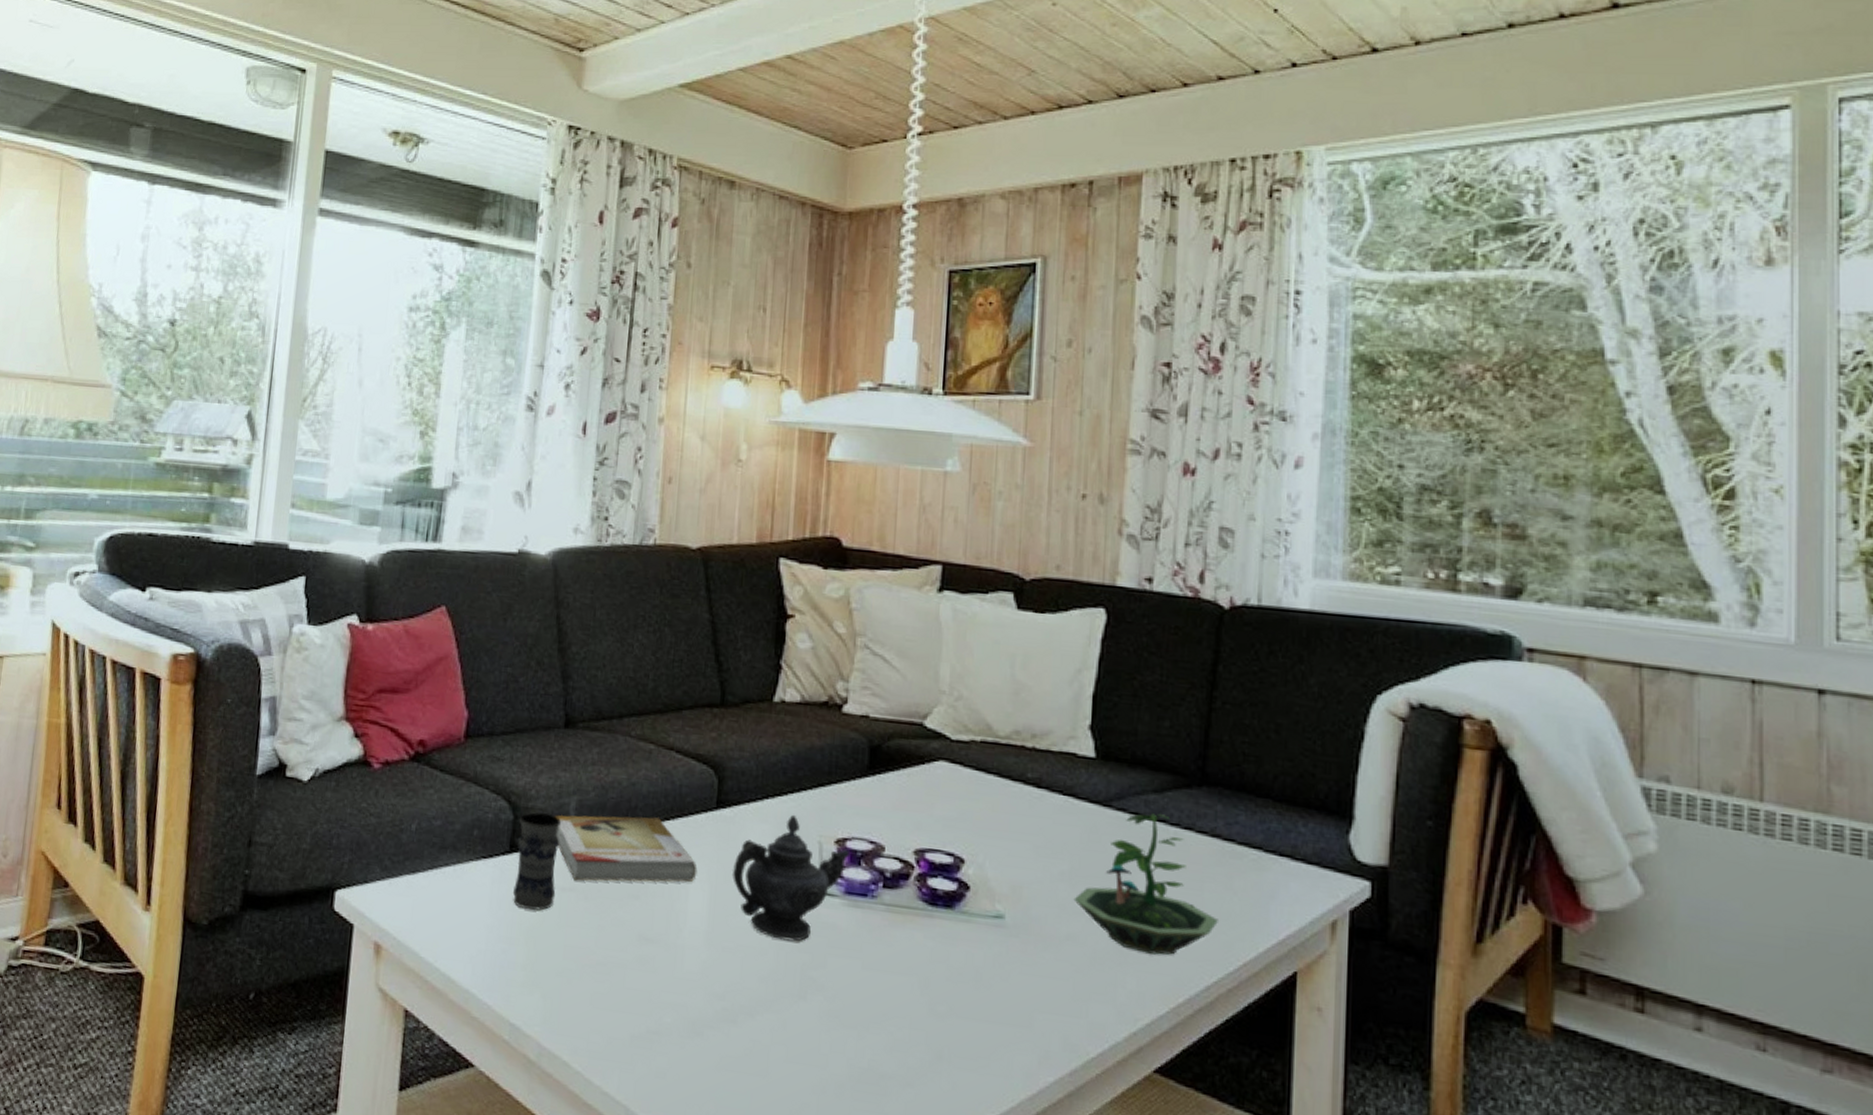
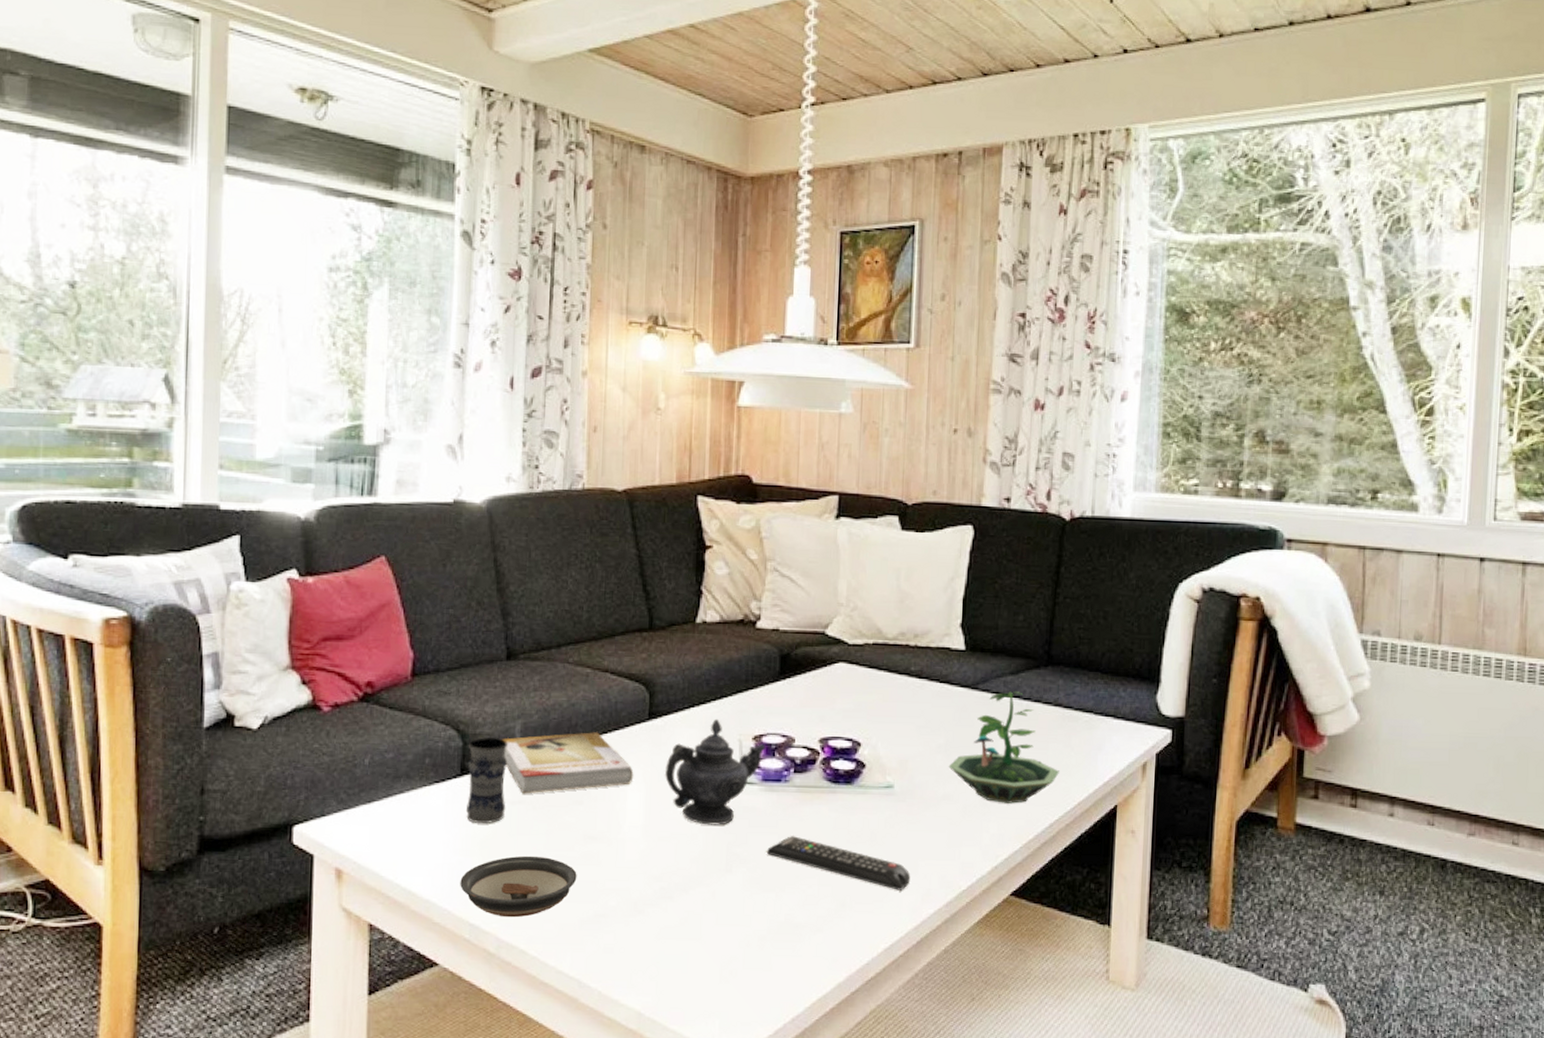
saucer: none [502,951,630,1023] -> present [460,855,577,918]
remote control: none [849,964,1025,1048] -> present [767,836,911,890]

